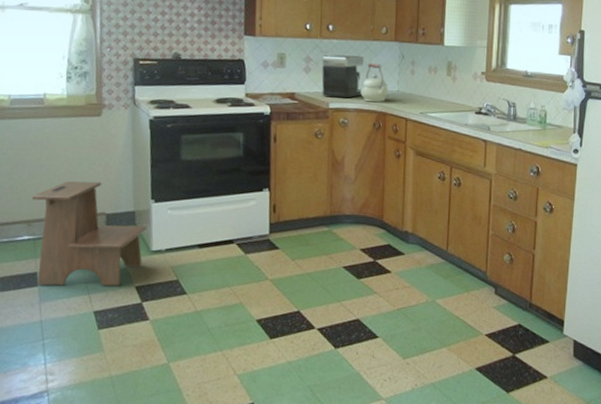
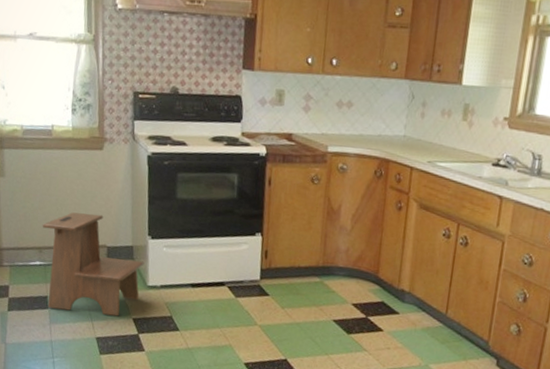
coffee maker: present [321,54,365,98] -> none [321,92,369,142]
kettle: present [360,63,389,103] -> none [362,103,394,148]

